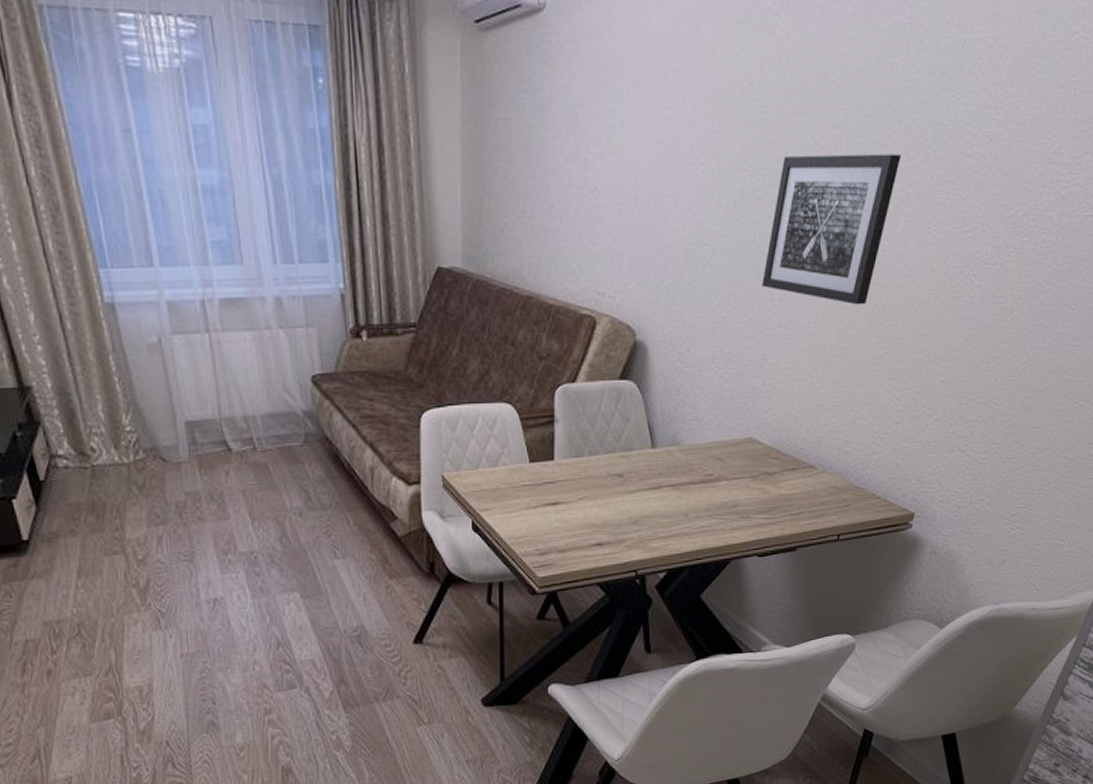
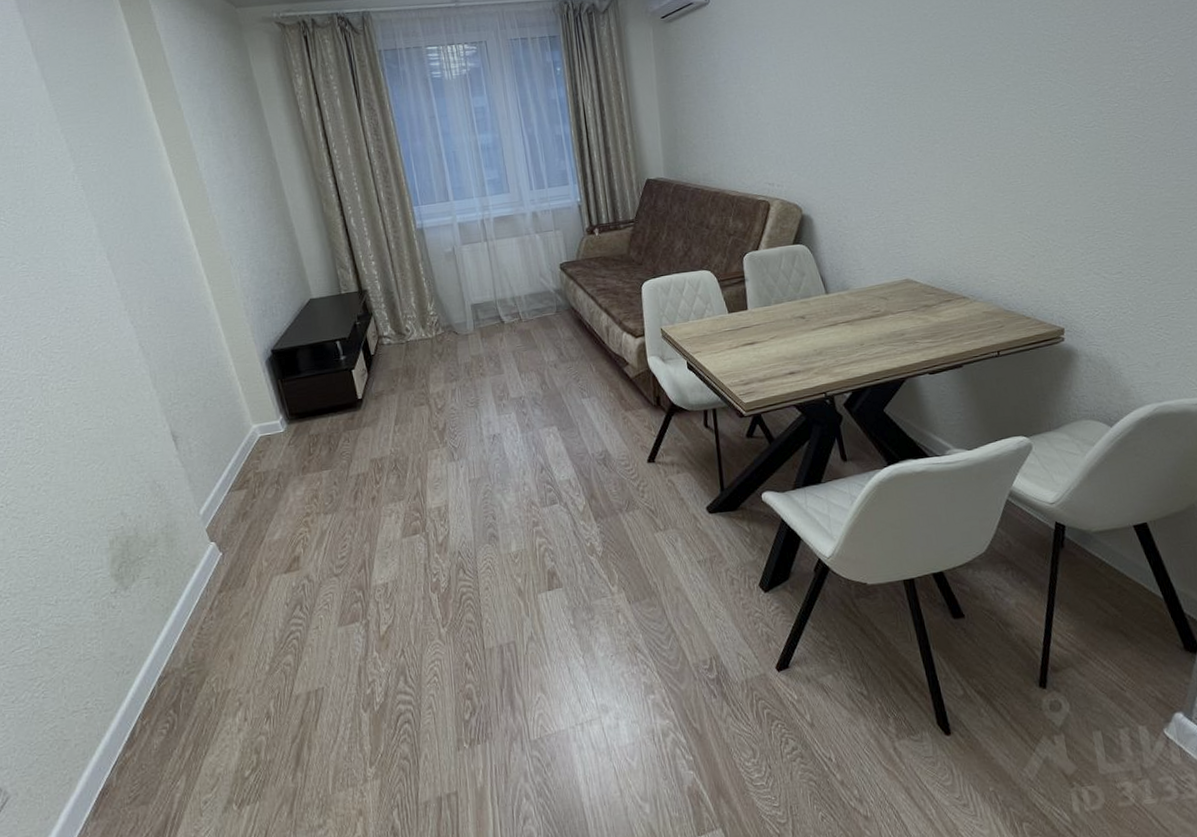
wall art: present [762,154,902,305] -> none [898,59,997,170]

